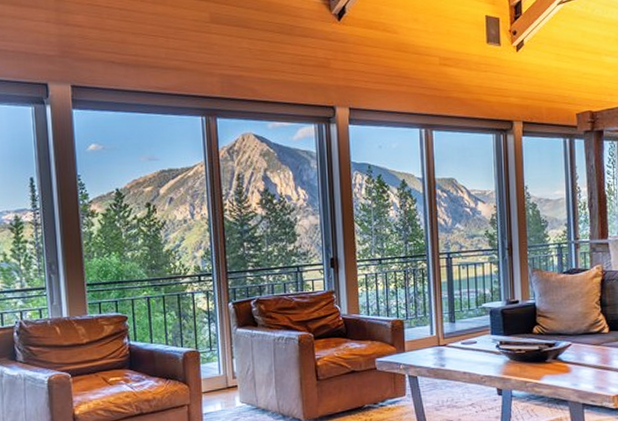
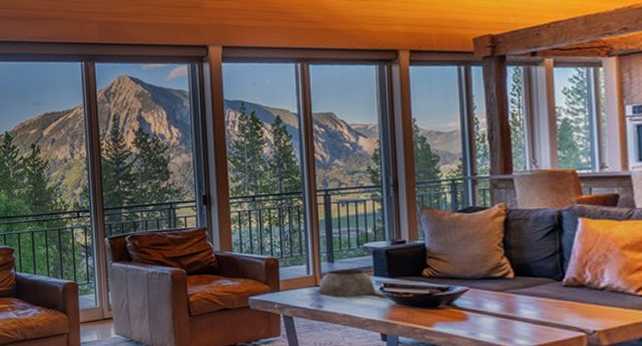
plant pot: none [441,329,493,356] -> present [318,269,377,297]

